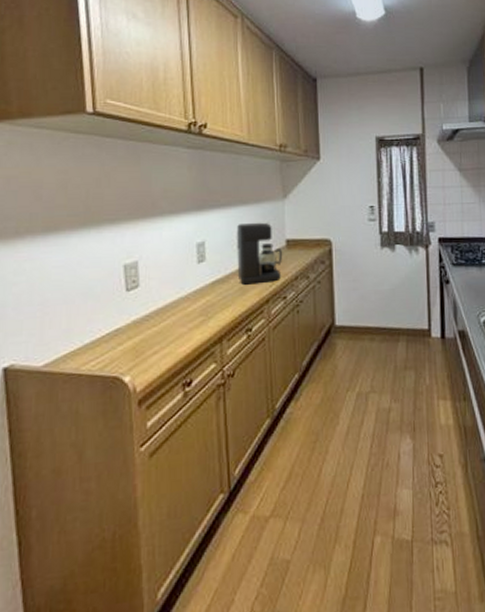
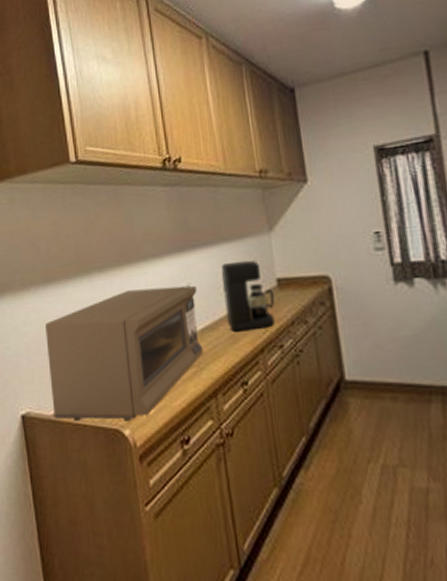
microwave: none [41,242,213,371] -> present [46,286,204,421]

